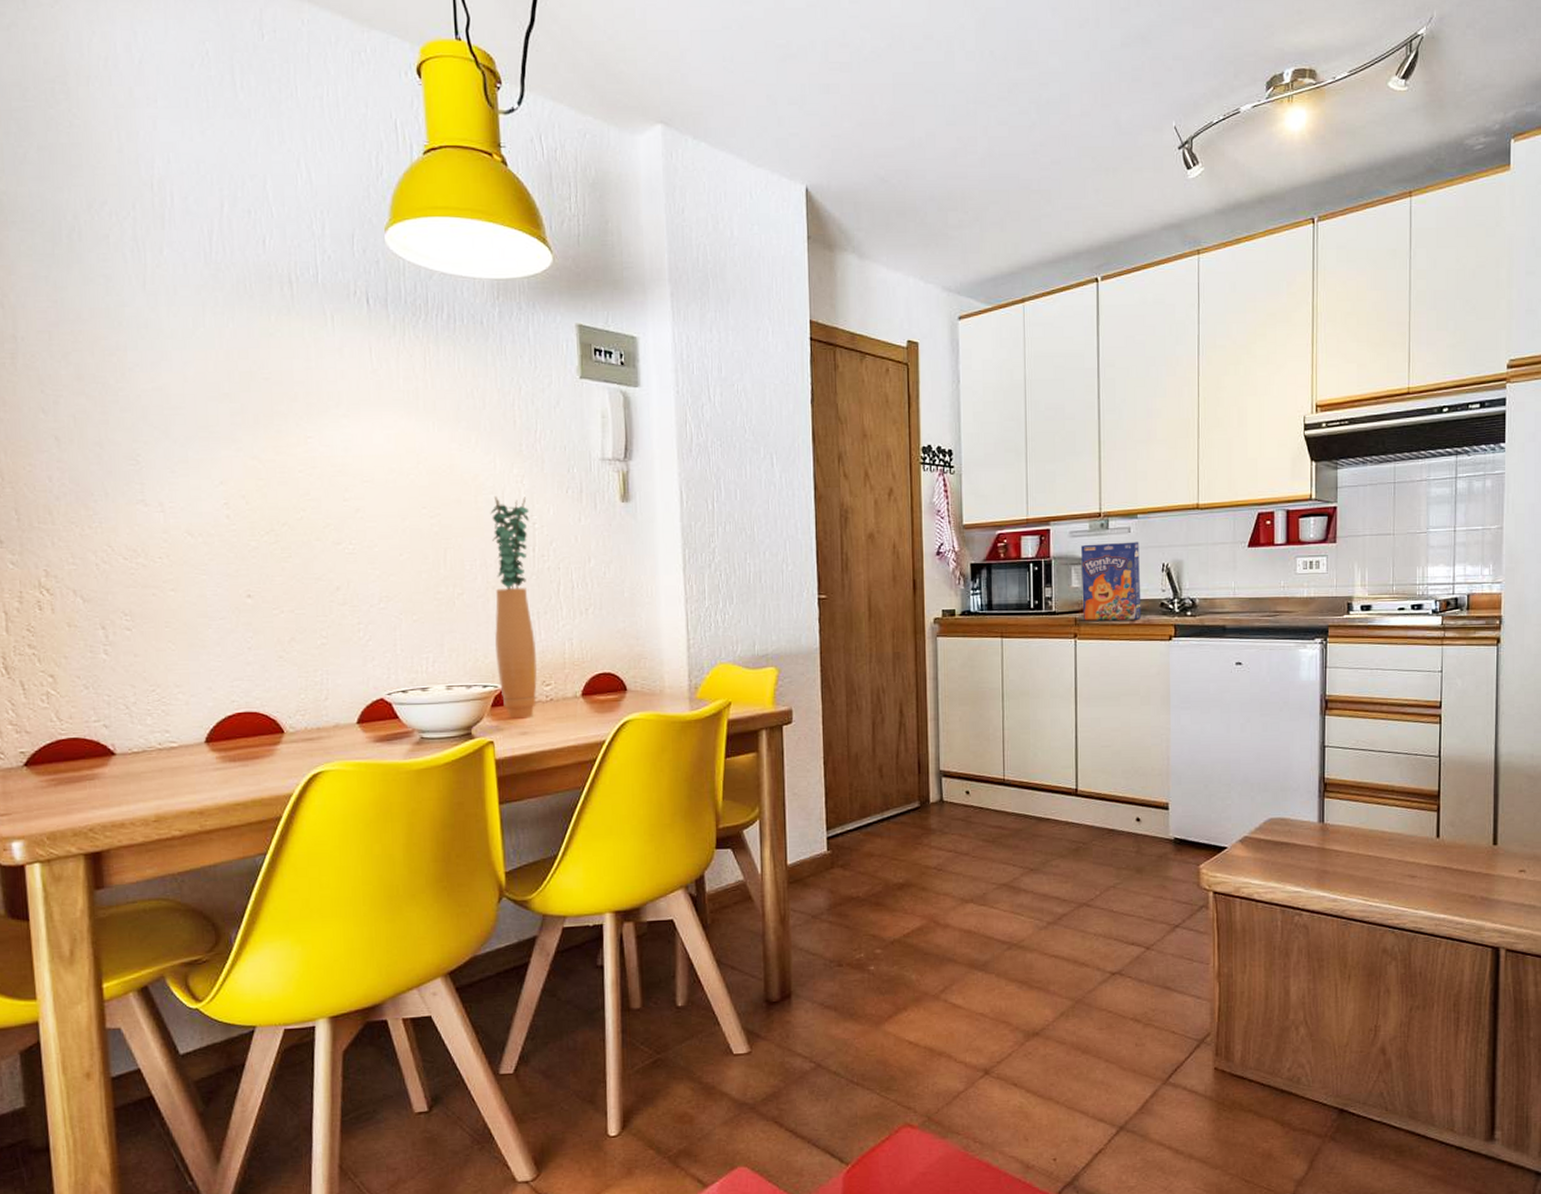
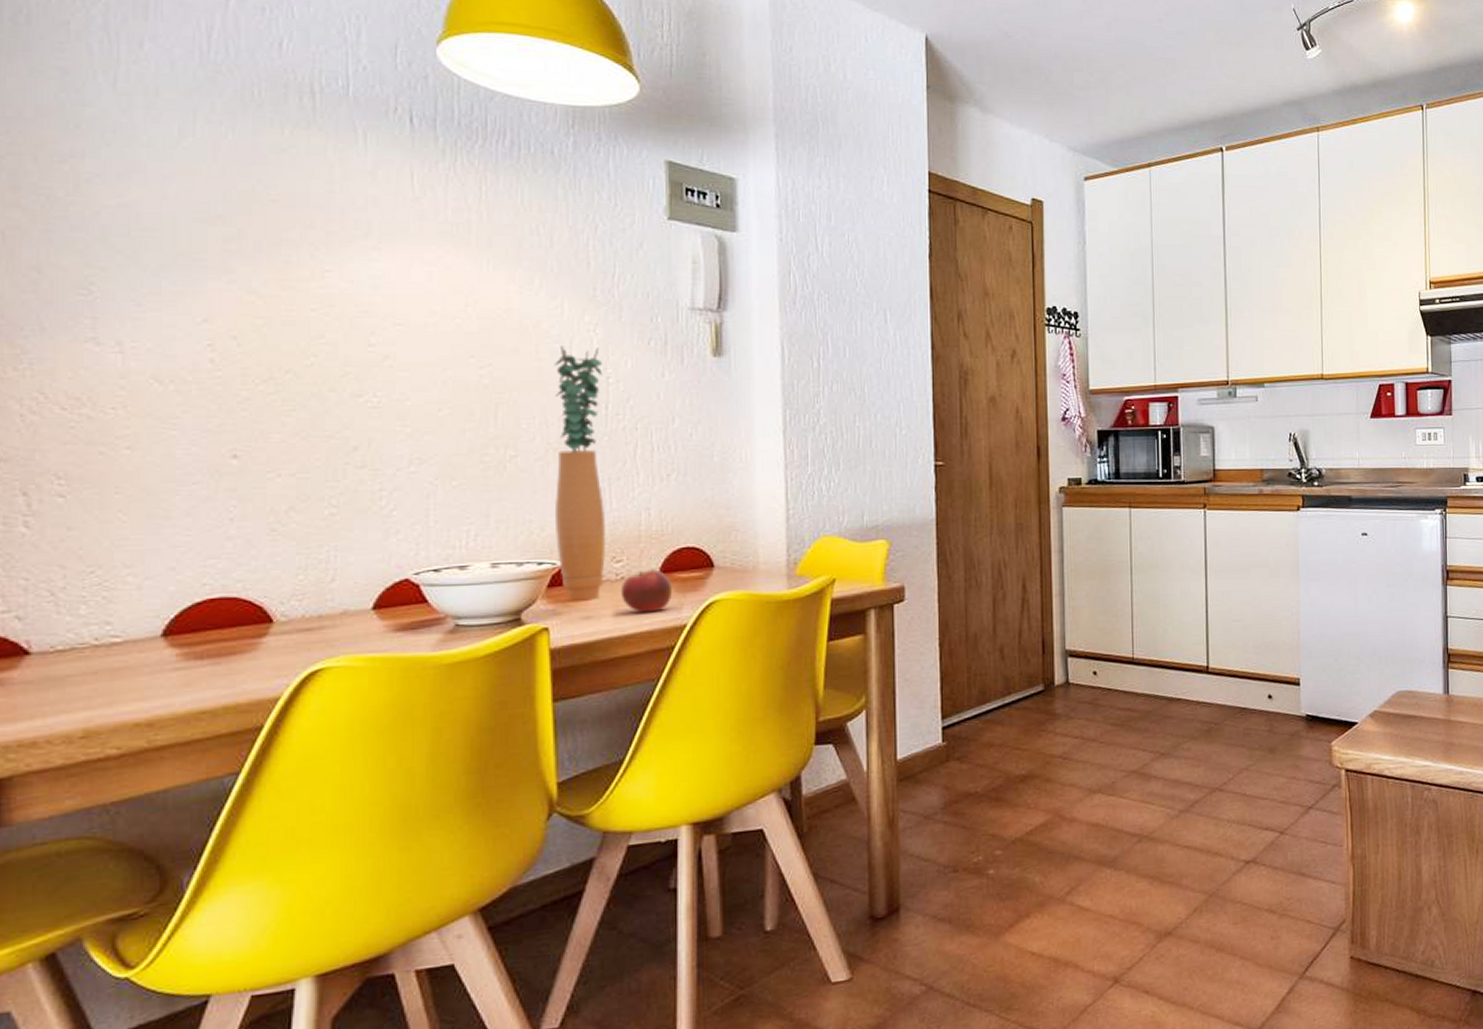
fruit: none [550,692,593,729] -> present [620,569,673,612]
cereal box: present [1081,541,1142,621] -> none [1210,410,1270,491]

